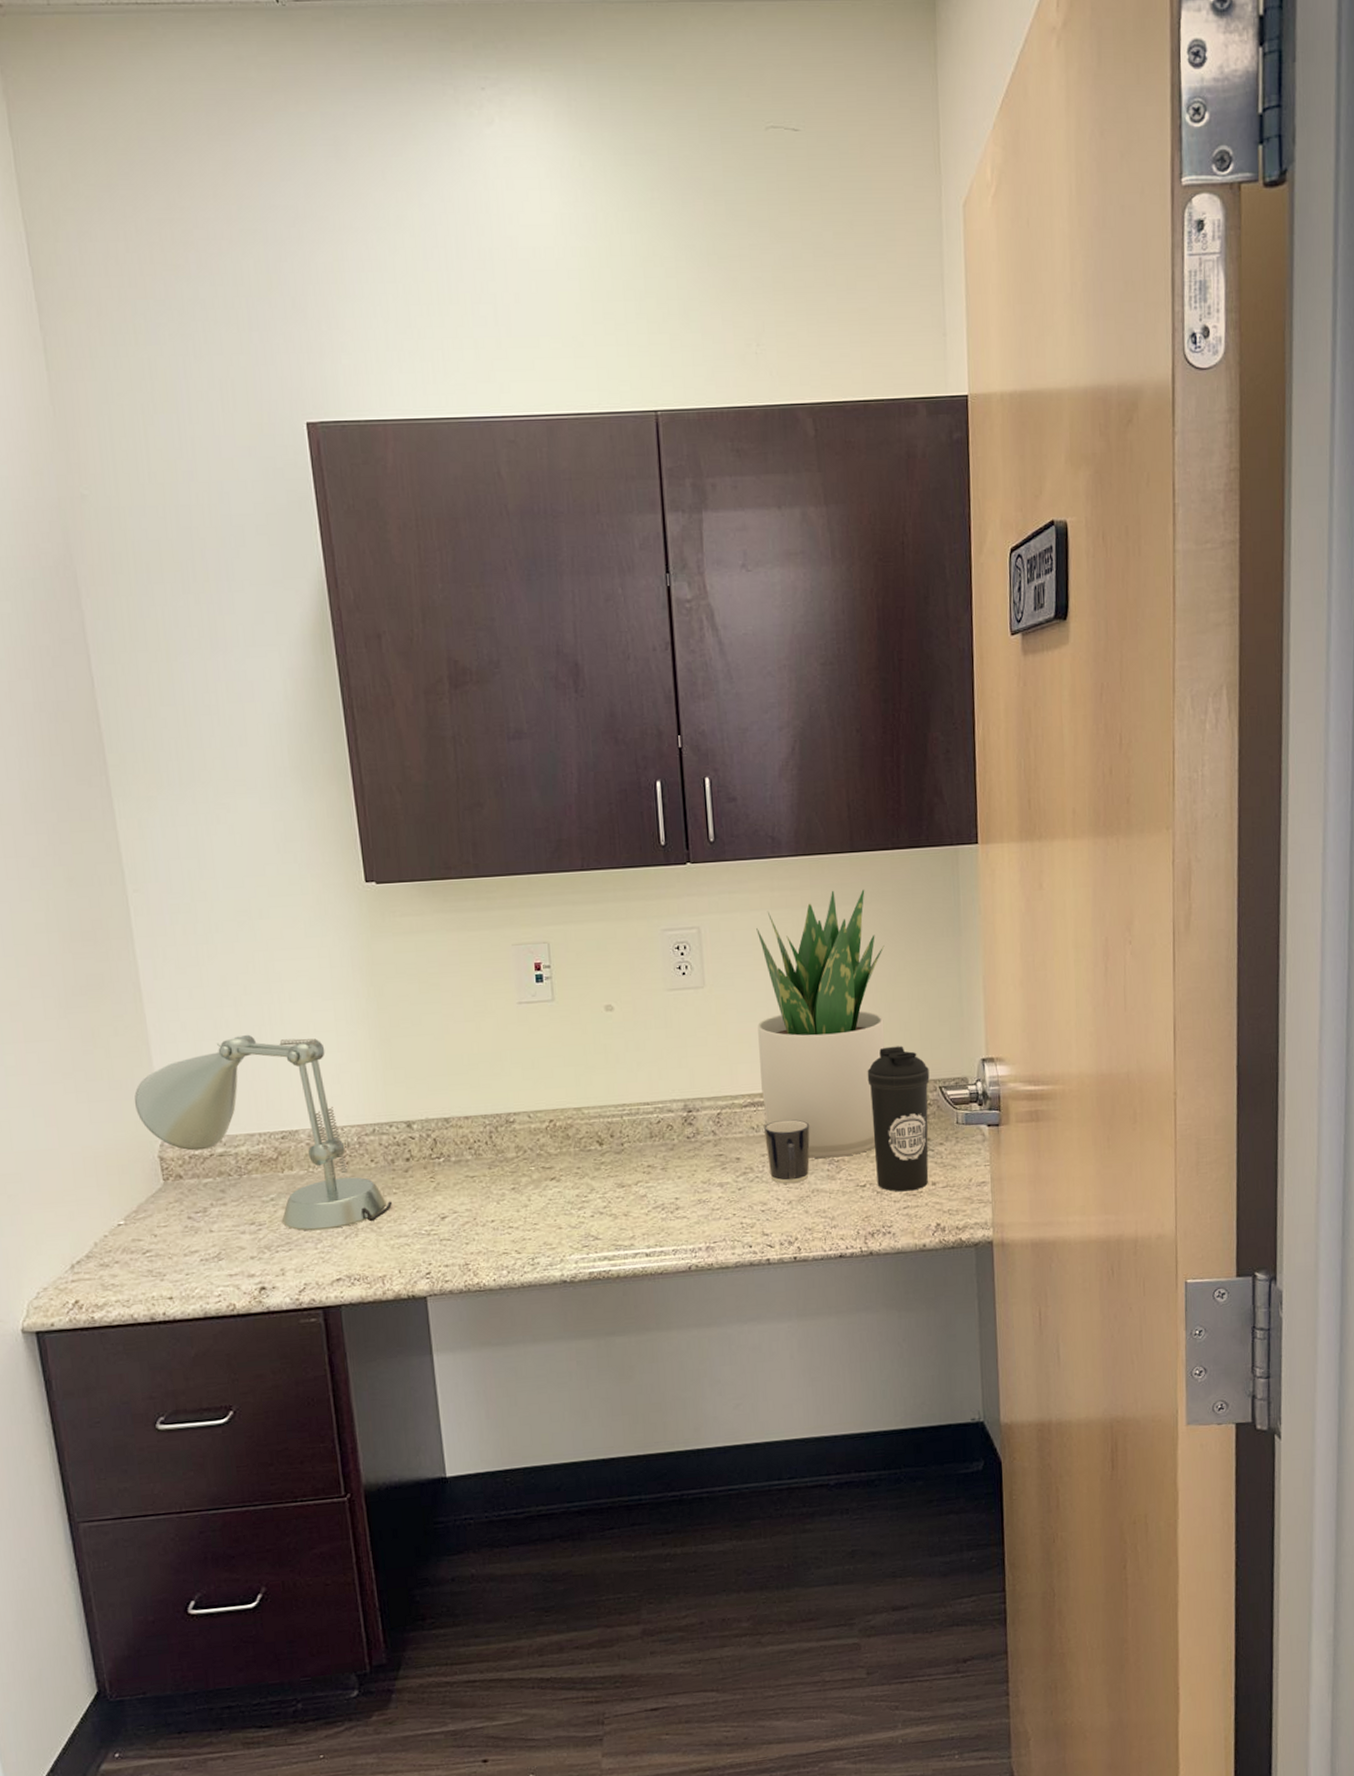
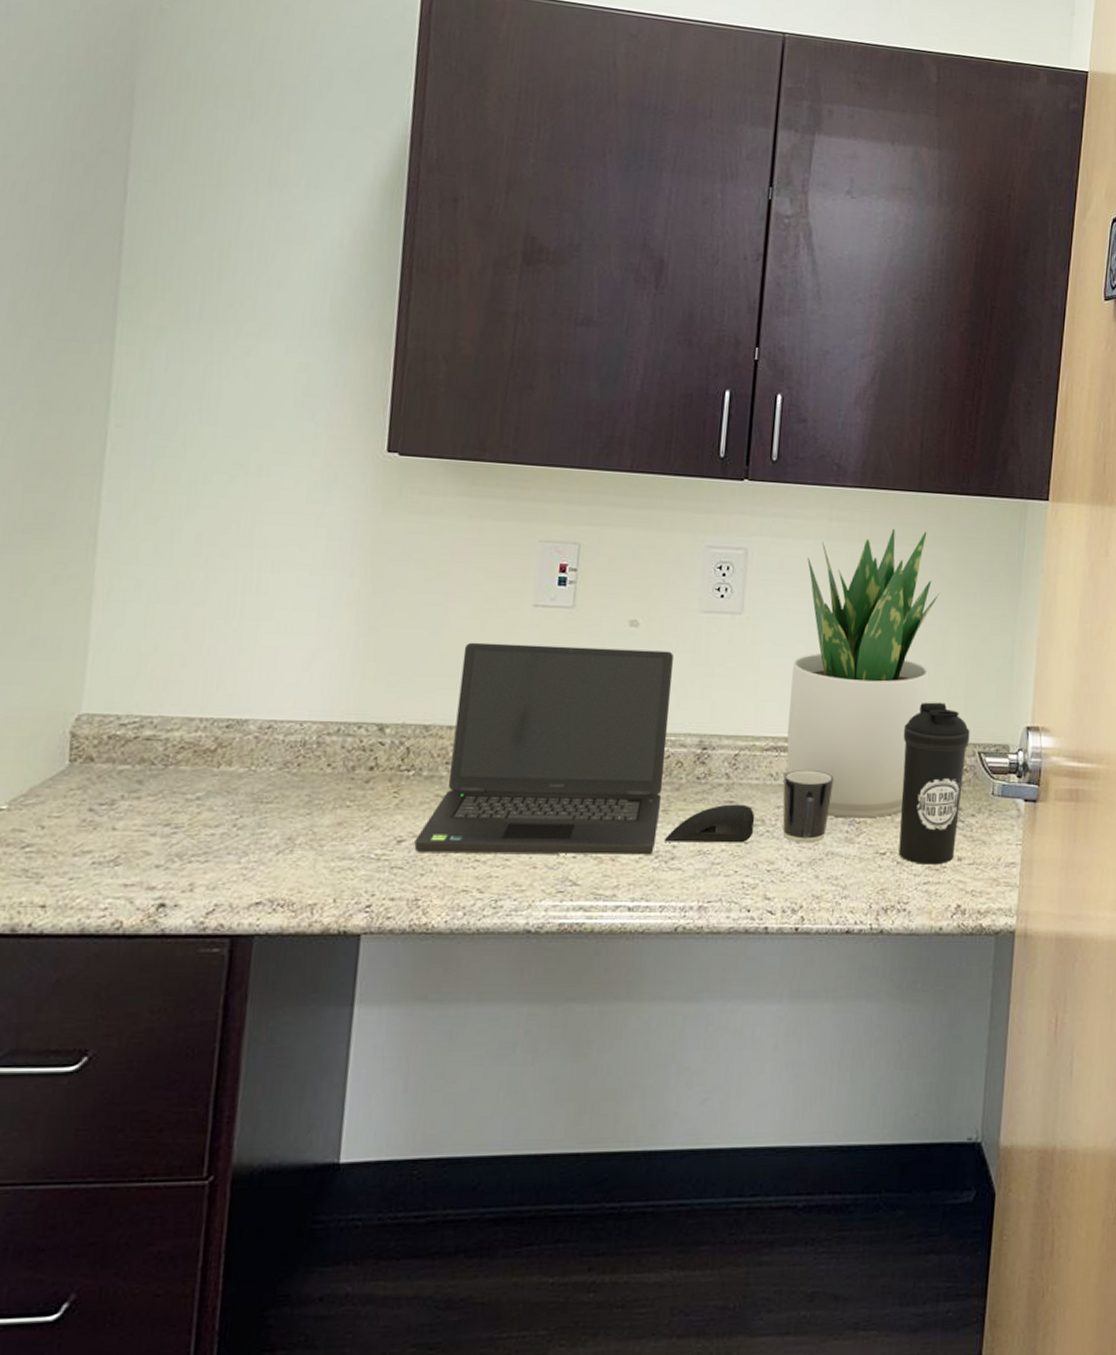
desk lamp: present [134,1034,392,1231] -> none [55,602,342,842]
laptop: none [455,1029,660,1225] -> present [414,642,673,855]
computer mouse: none [668,1156,745,1195] -> present [665,804,755,843]

